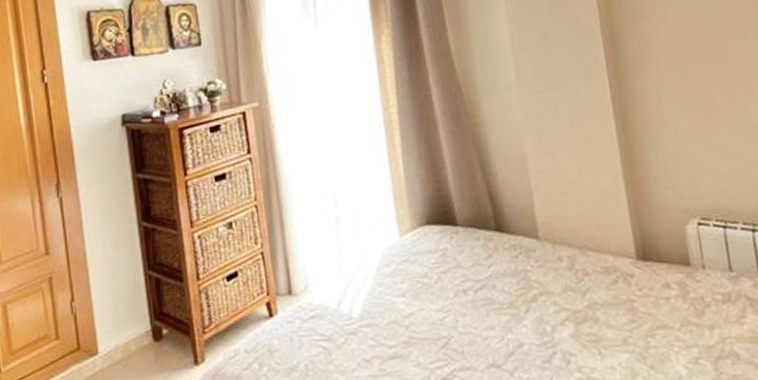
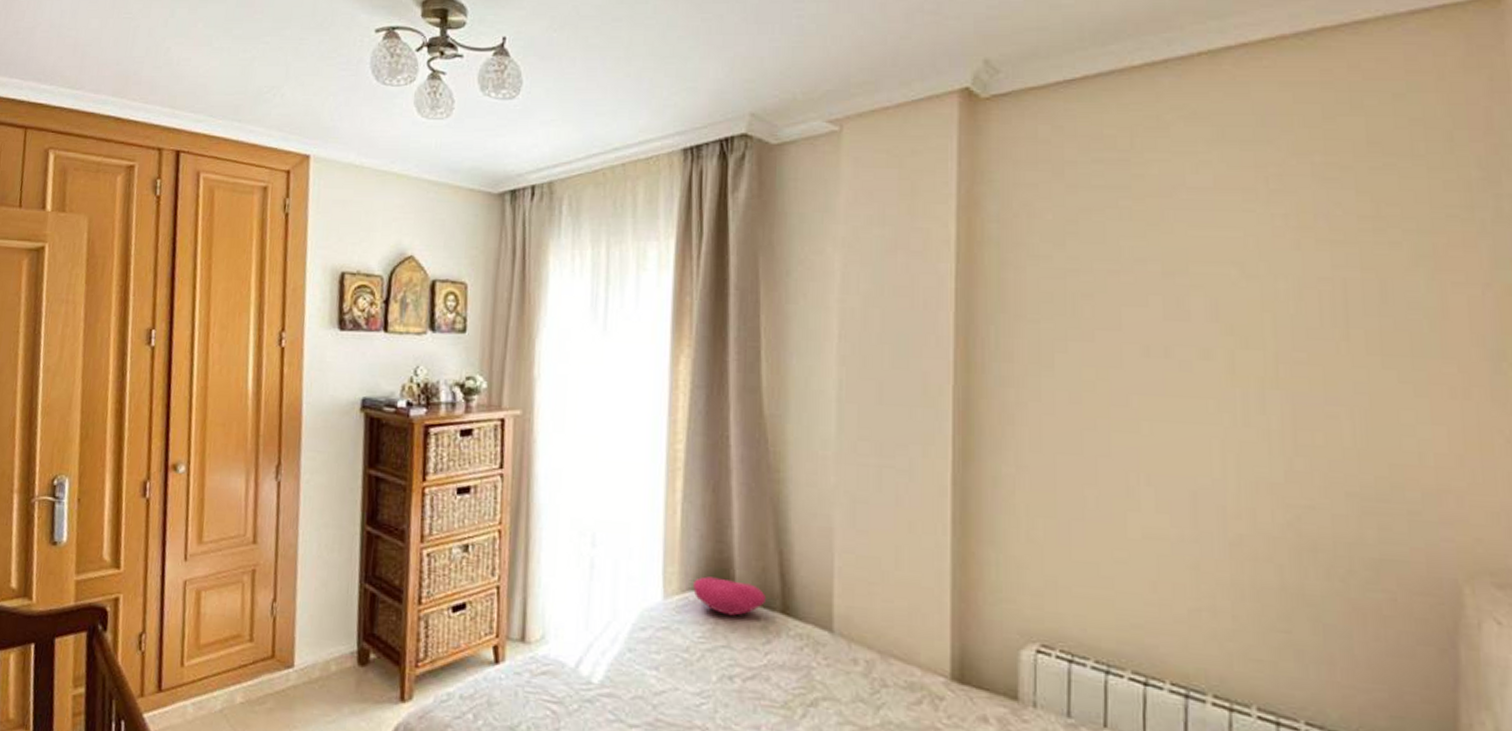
cushion: none [422,211,483,241] -> present [693,576,767,616]

